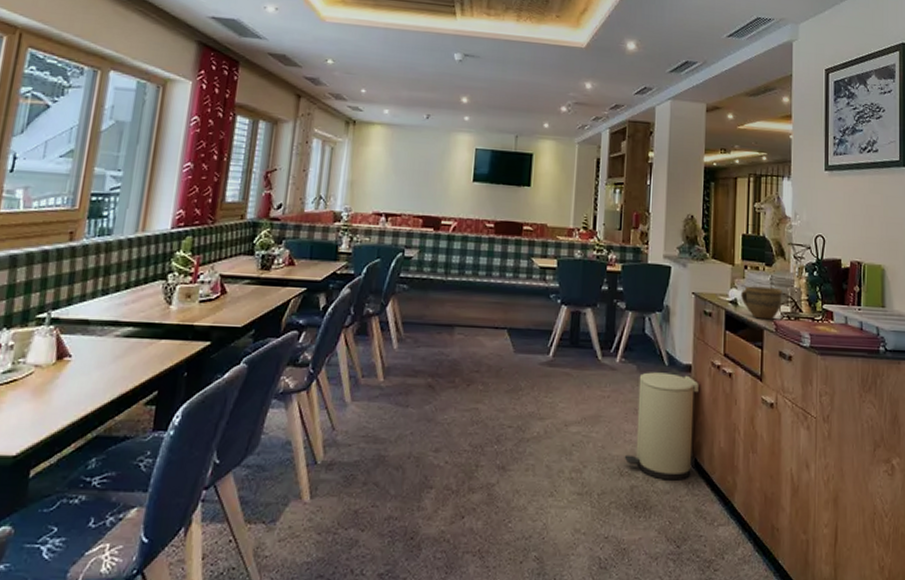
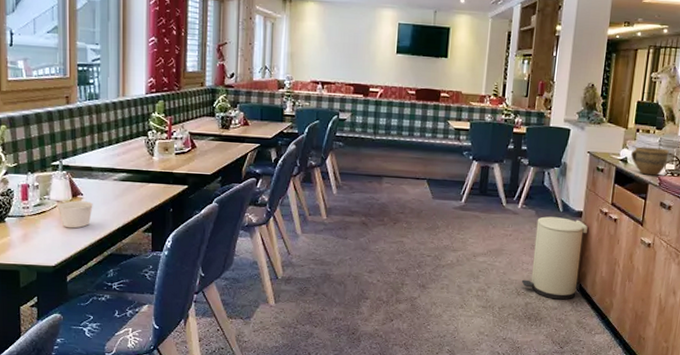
candle: none [33,364,83,402] -> present [57,200,93,229]

